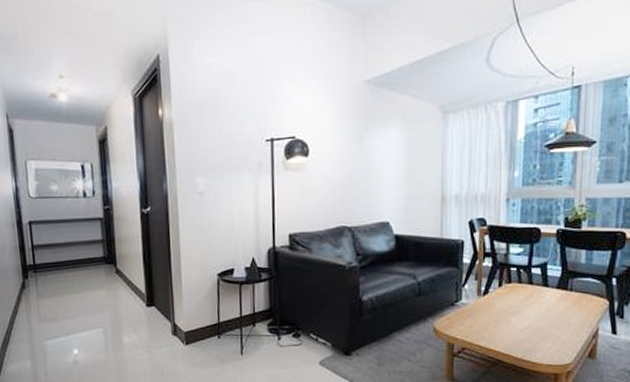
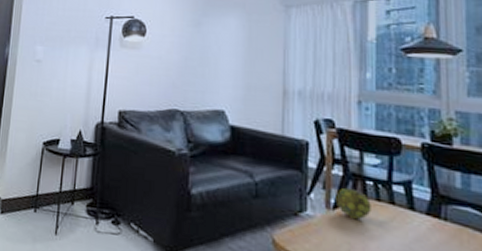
decorative ball: none [486,275,514,300] -> present [336,187,371,219]

